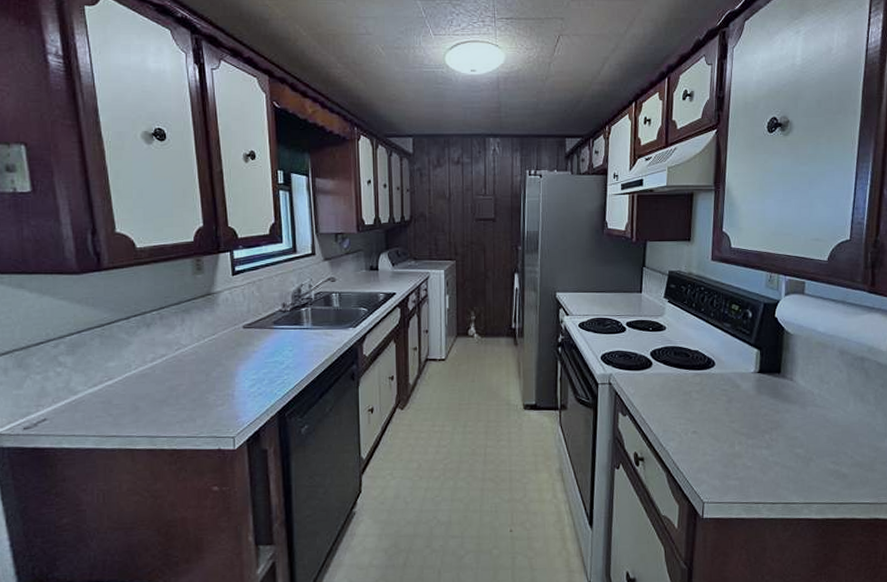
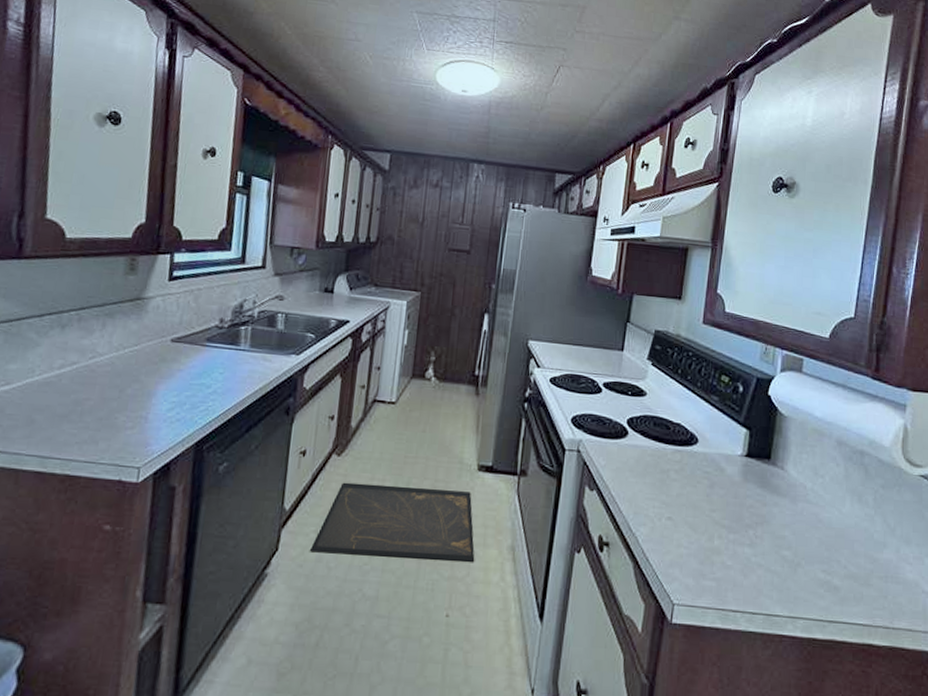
doormat: none [388,428,529,491] -> present [310,482,475,562]

